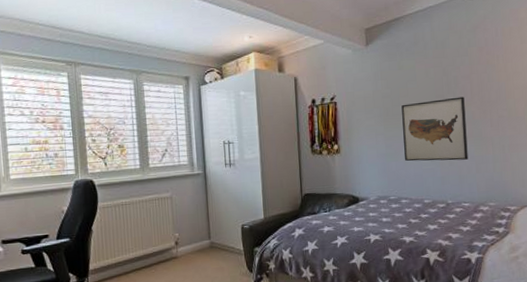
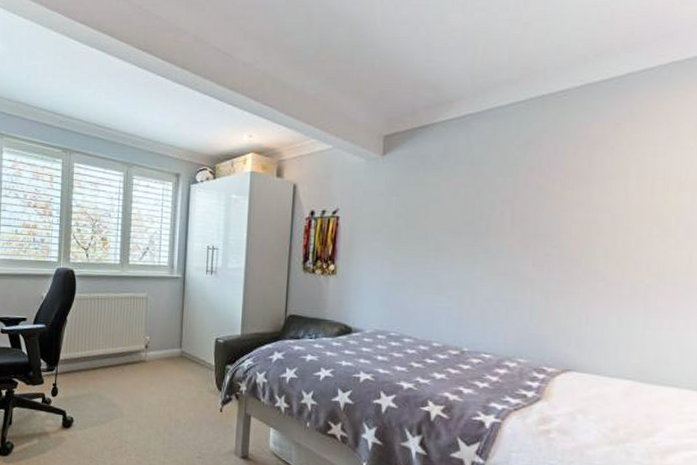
wall art: present [401,97,468,161] -> none [414,225,501,302]

